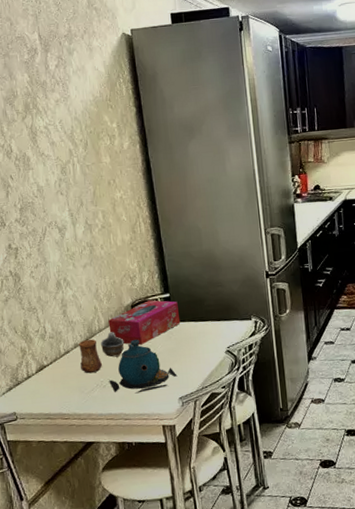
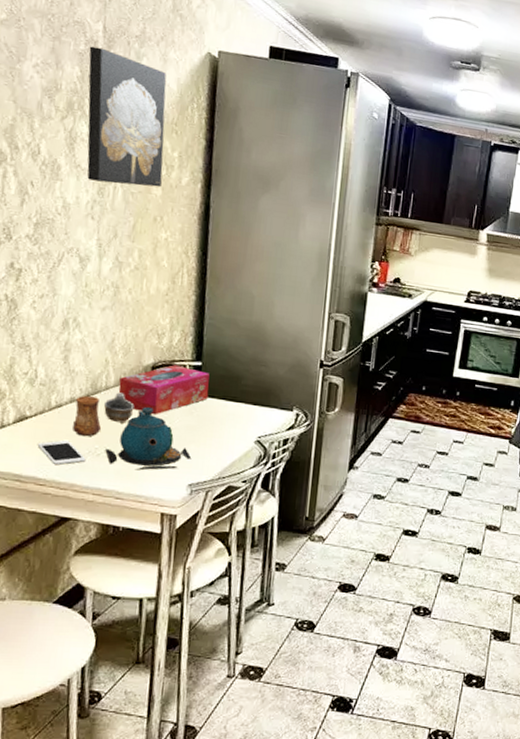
wall art: none [31,53,108,164] -> present [87,46,167,188]
cell phone: none [57,379,96,401] -> present [37,440,86,466]

